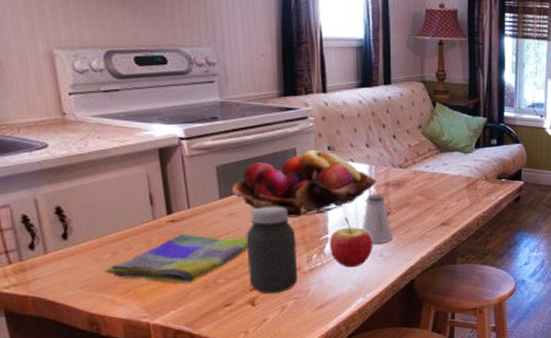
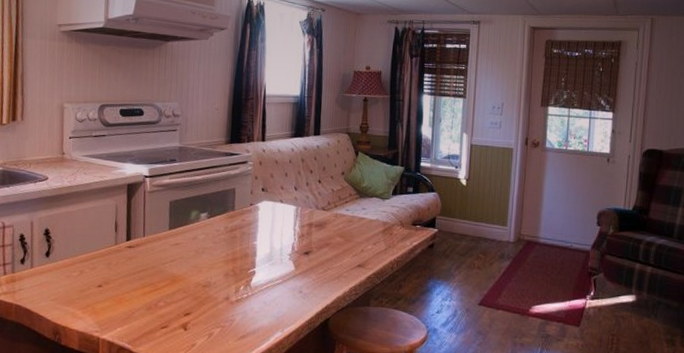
dish towel: present [105,234,248,283] -> none [72,258,187,304]
fruit basket: present [231,149,377,217] -> none [179,190,302,251]
jar: present [246,206,298,294] -> none [184,239,228,320]
apple: present [329,217,373,268] -> none [255,253,294,302]
saltshaker: present [361,194,393,243] -> none [285,233,312,280]

